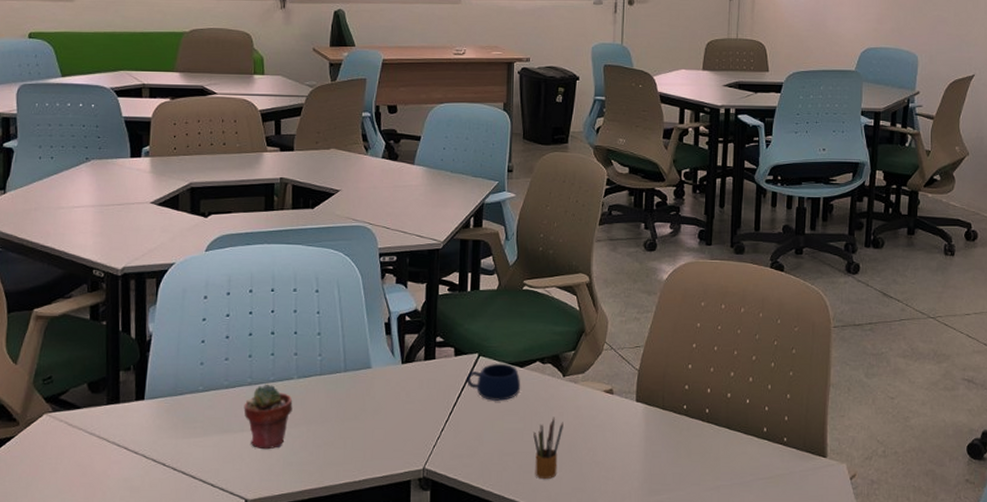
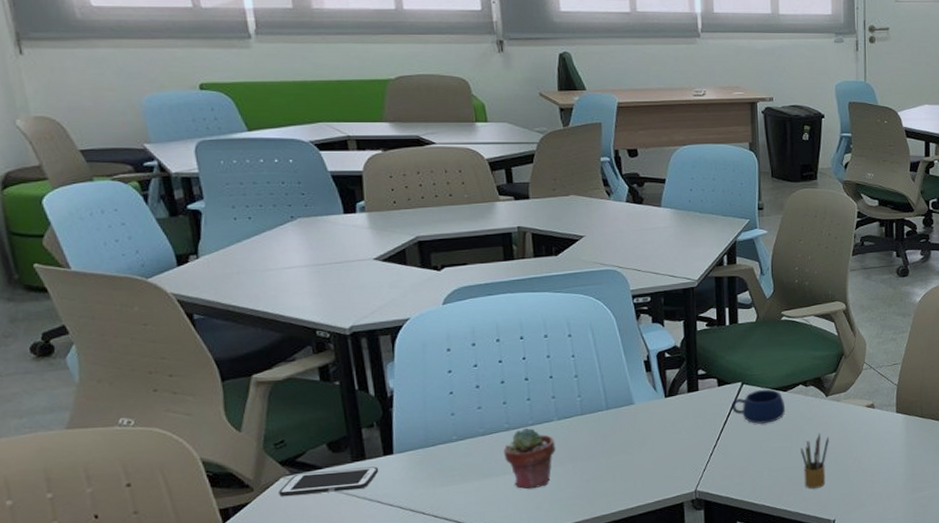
cell phone: none [40,410,130,434] -> present [279,466,379,497]

